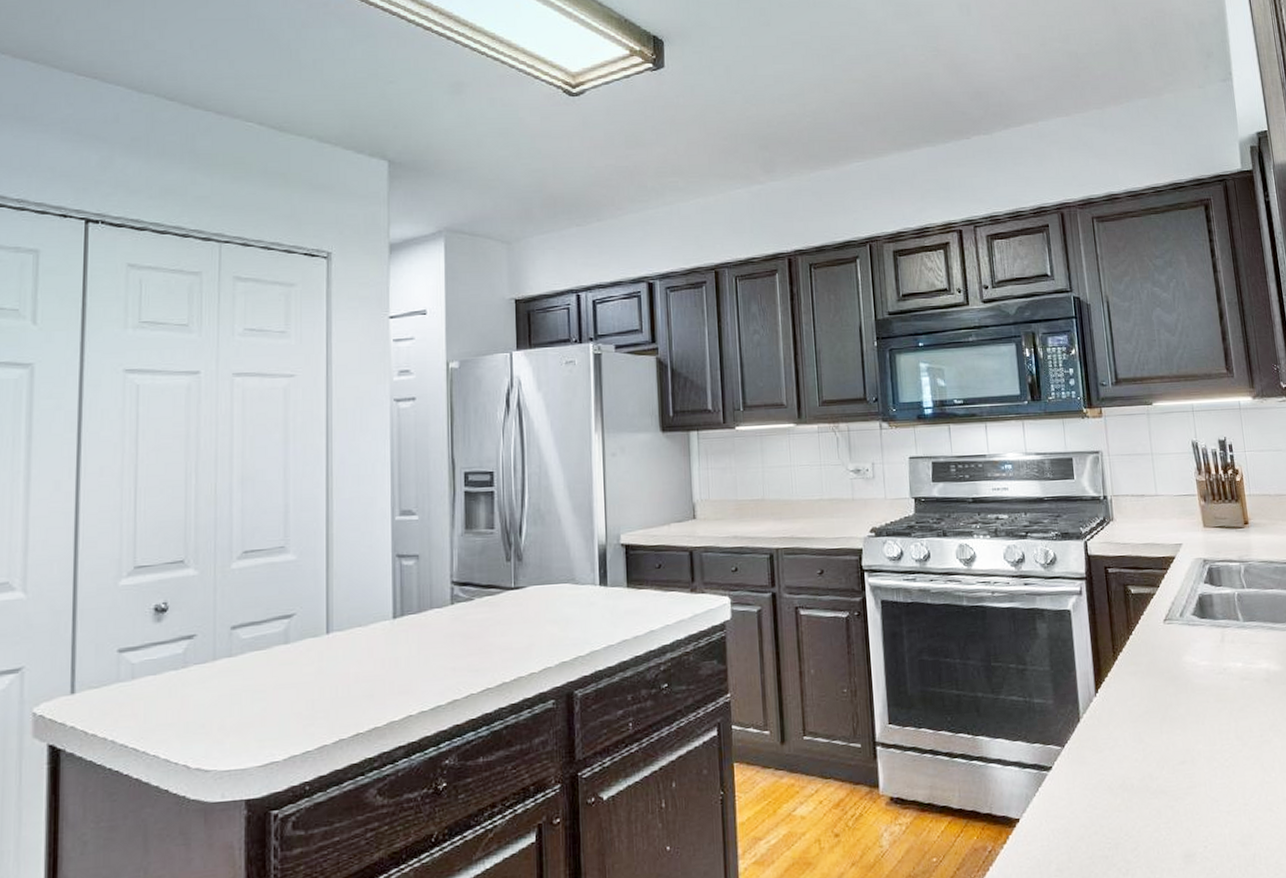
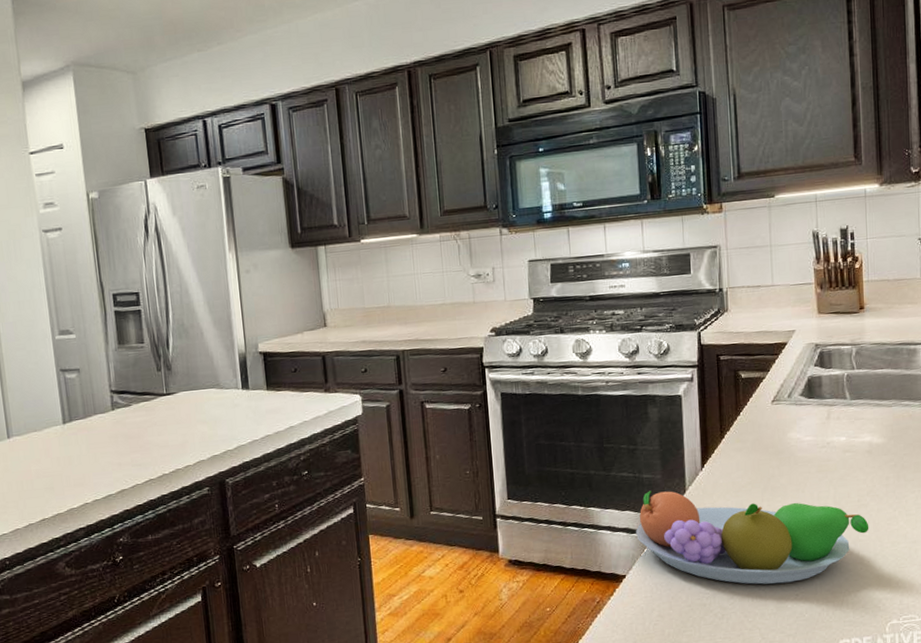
fruit bowl: none [1027,718,1275,833] -> present [635,490,869,585]

